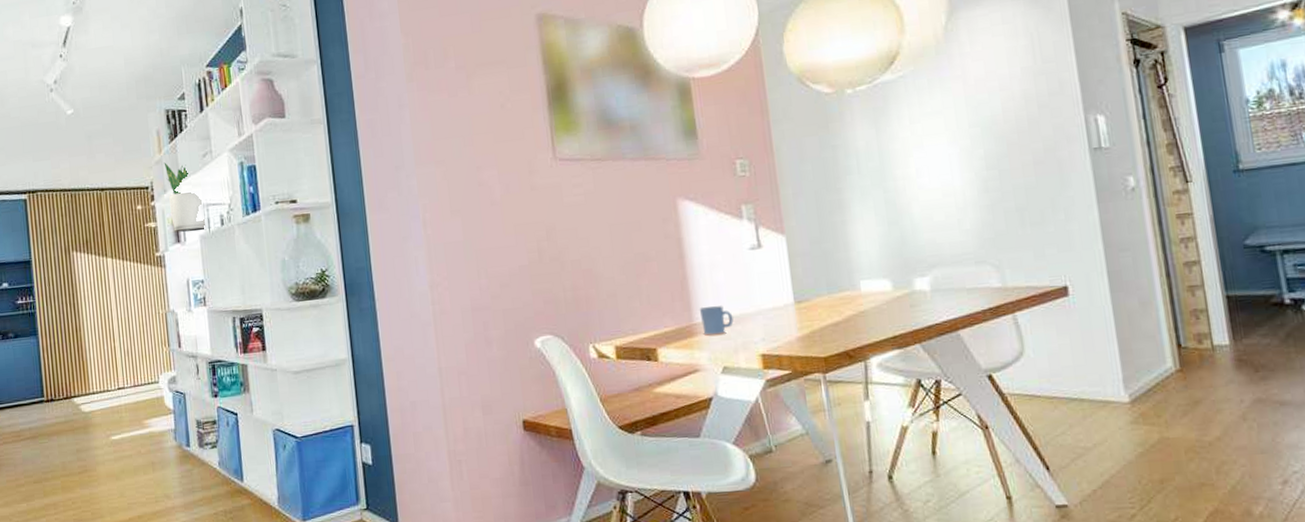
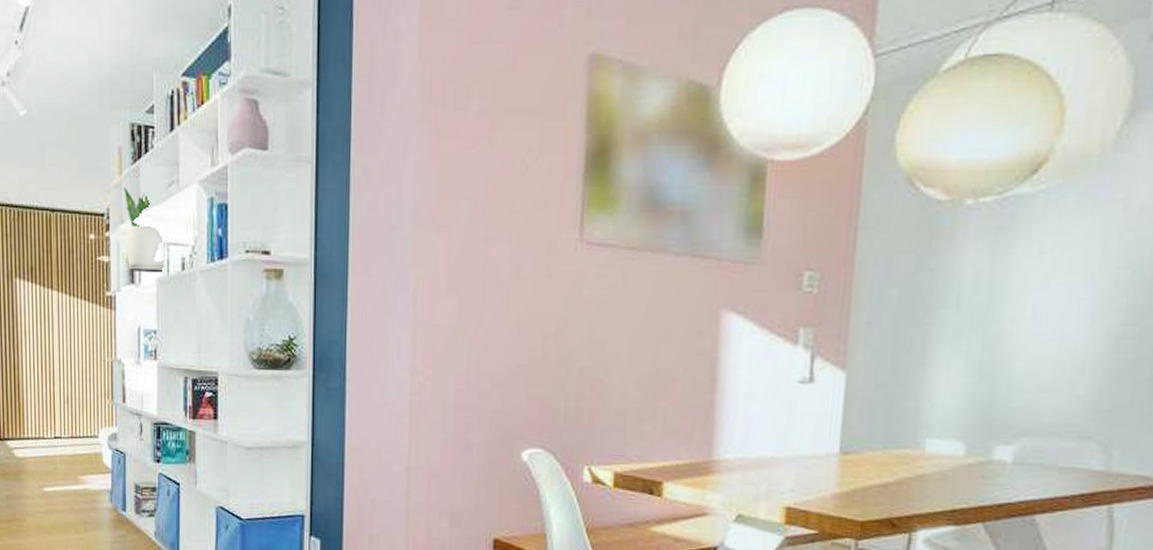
mug: present [699,306,734,337] -> none [722,443,761,479]

